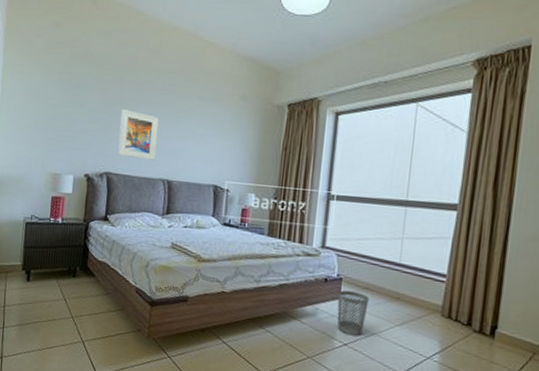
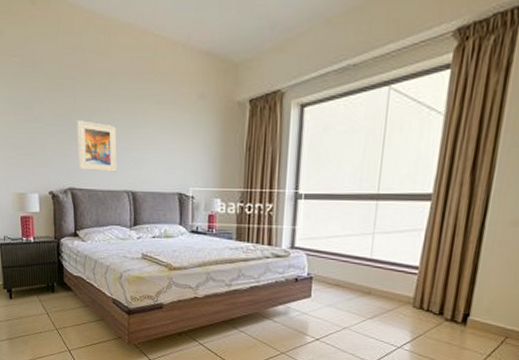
wastebasket: present [337,290,369,336] -> none [308,289,340,331]

